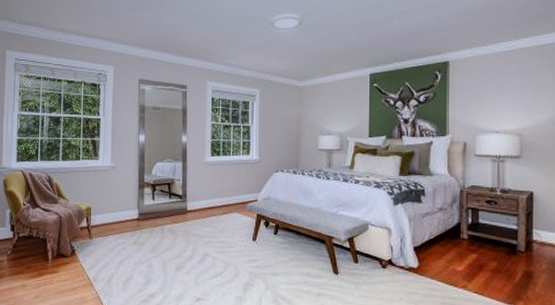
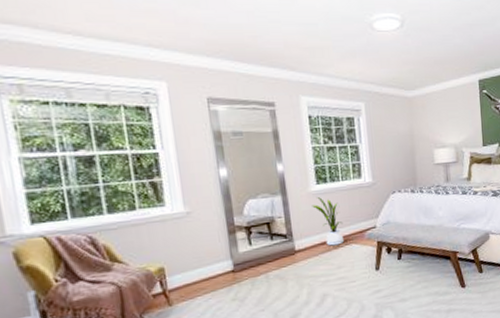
house plant: none [205,167,229,212] -> present [312,197,344,246]

